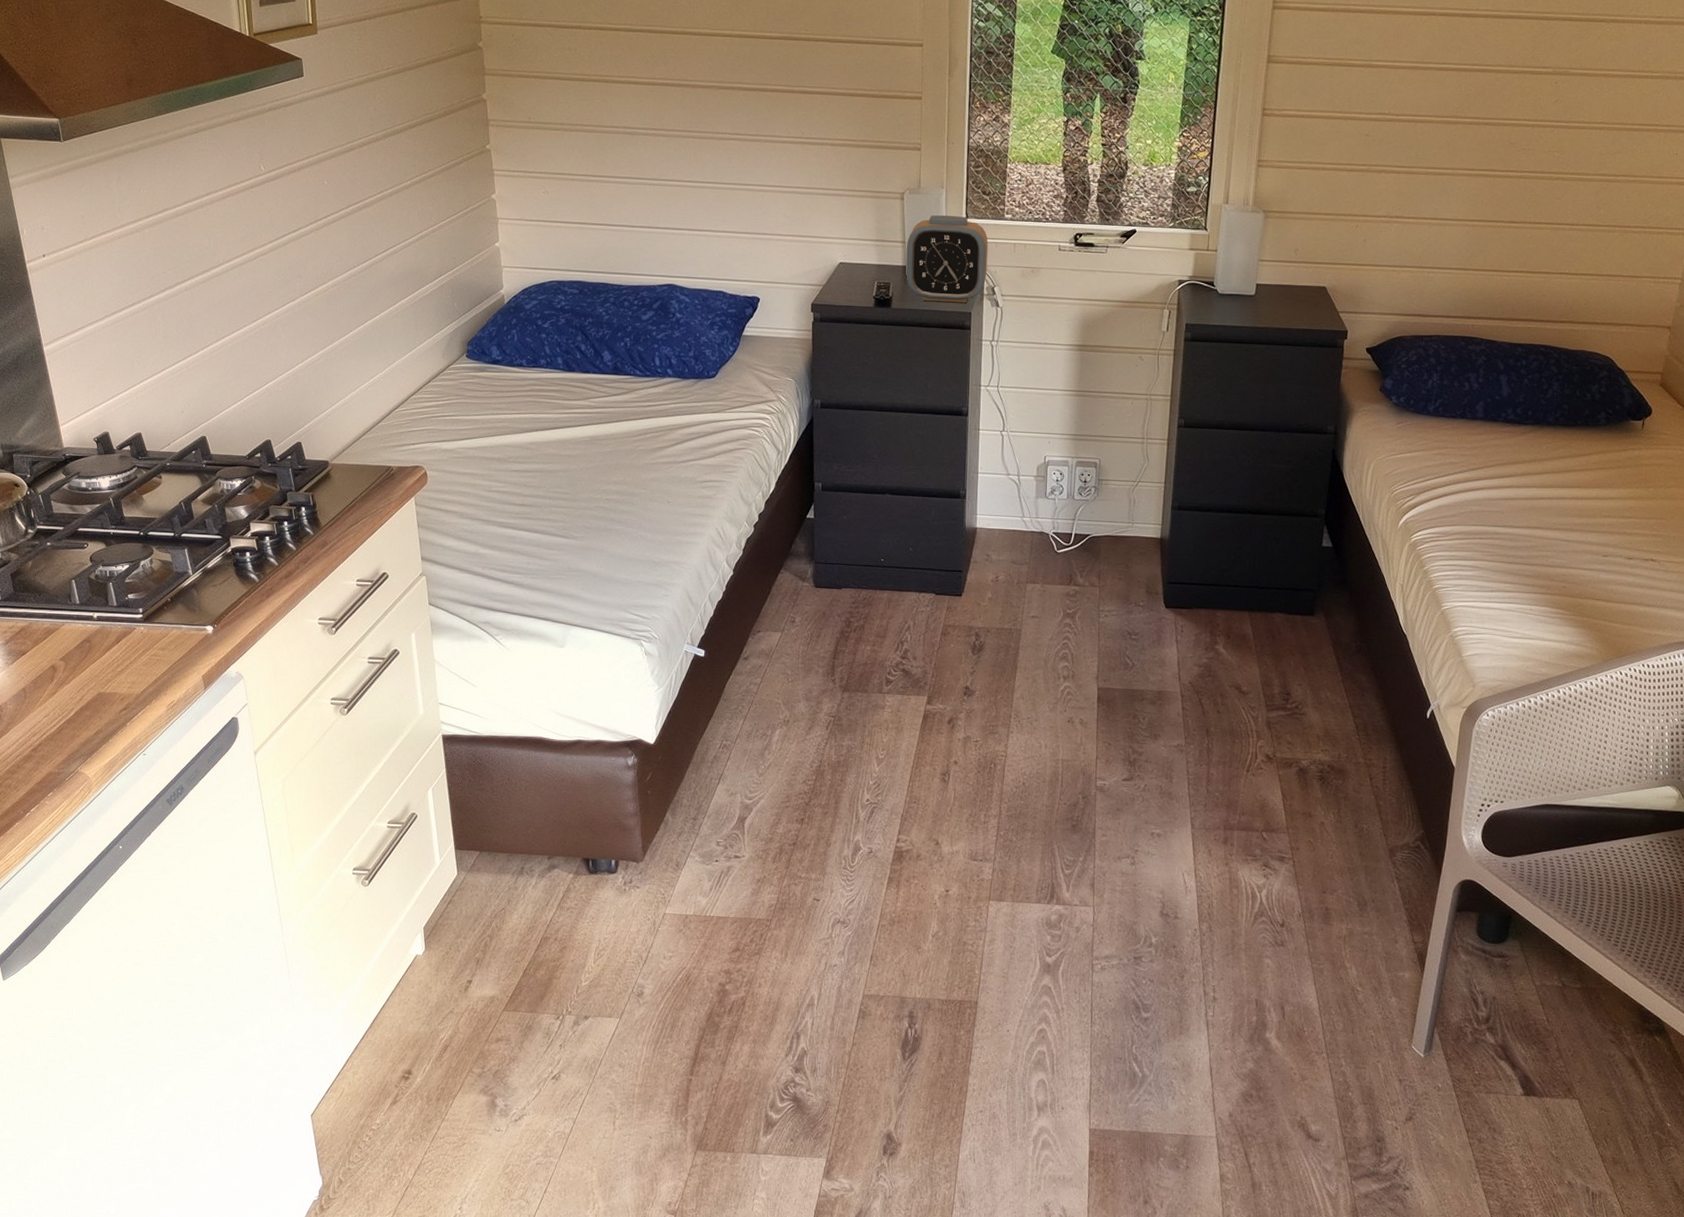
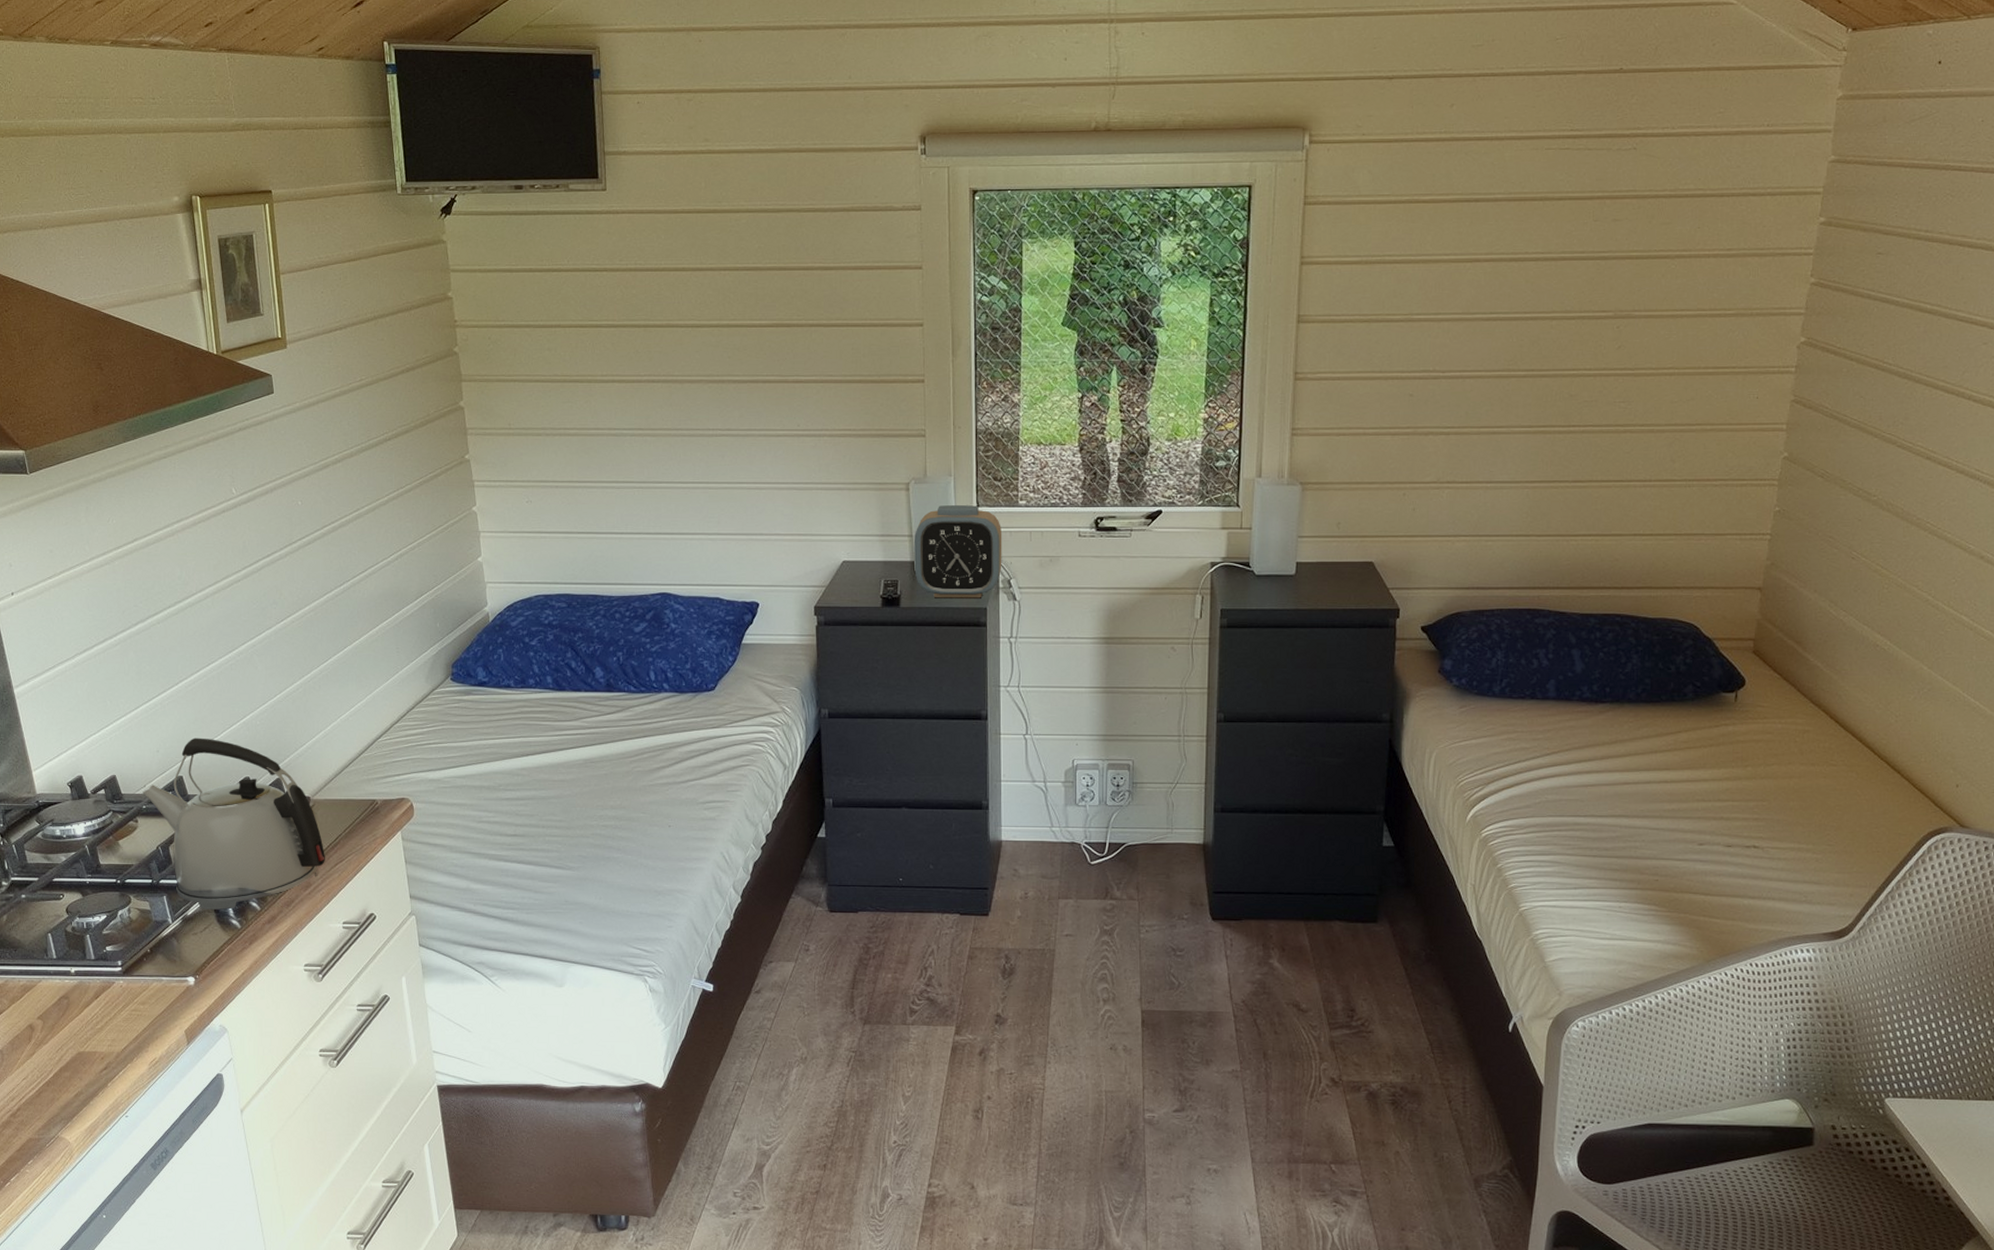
kettle: none [167,400,341,564] -> present [142,737,325,910]

